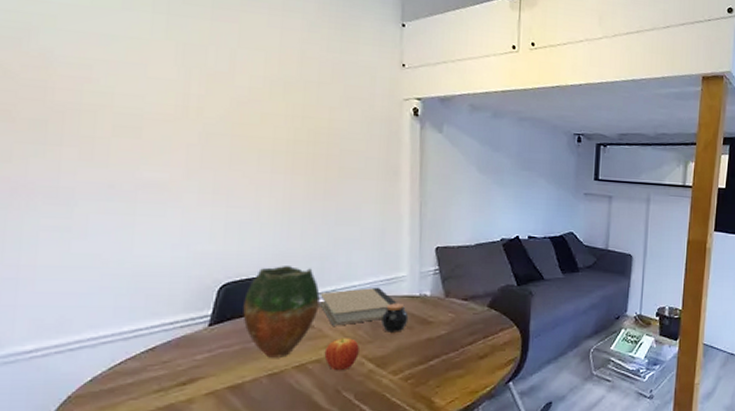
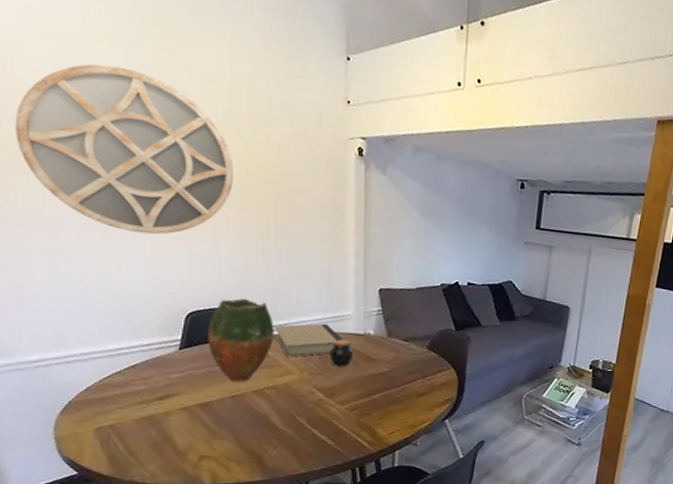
home mirror: none [33,32,280,203] -> present [15,64,233,235]
fruit: present [324,338,359,371] -> none [279,368,310,398]

